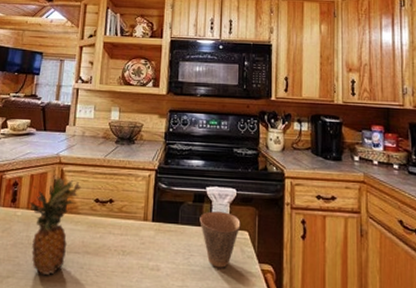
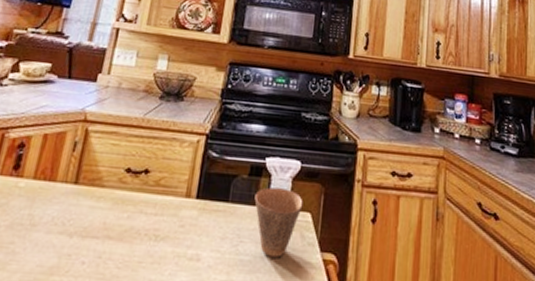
fruit: present [29,175,82,275] -> none [33,136,110,267]

